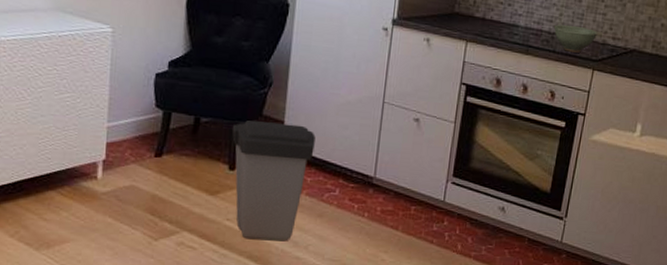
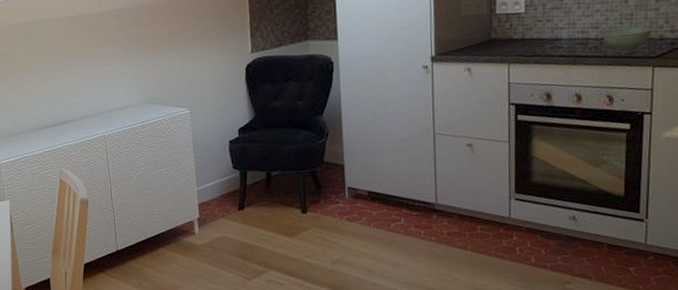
trash can: present [232,120,316,242] -> none [300,166,375,272]

